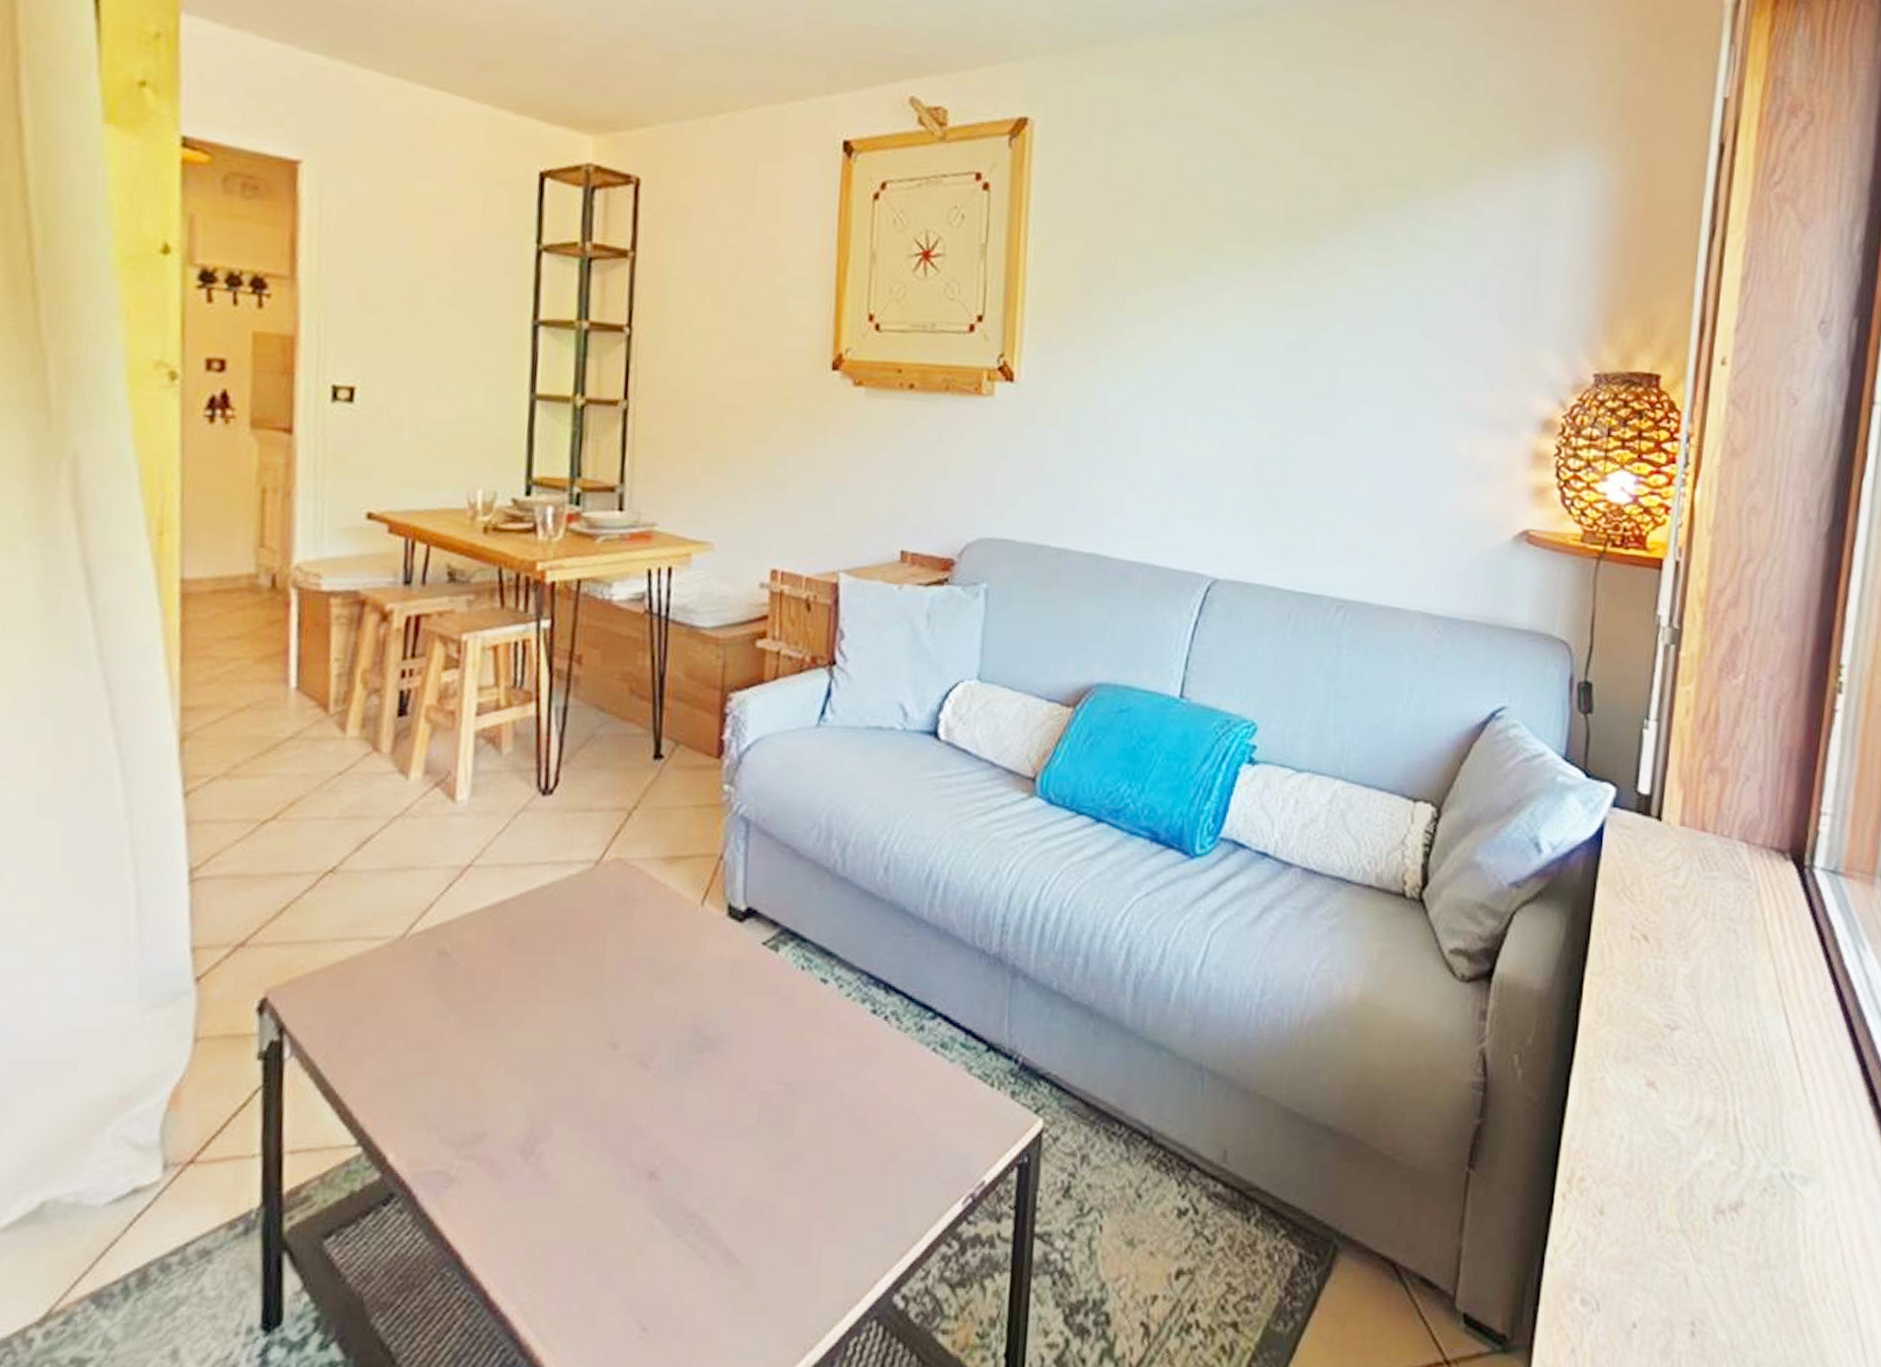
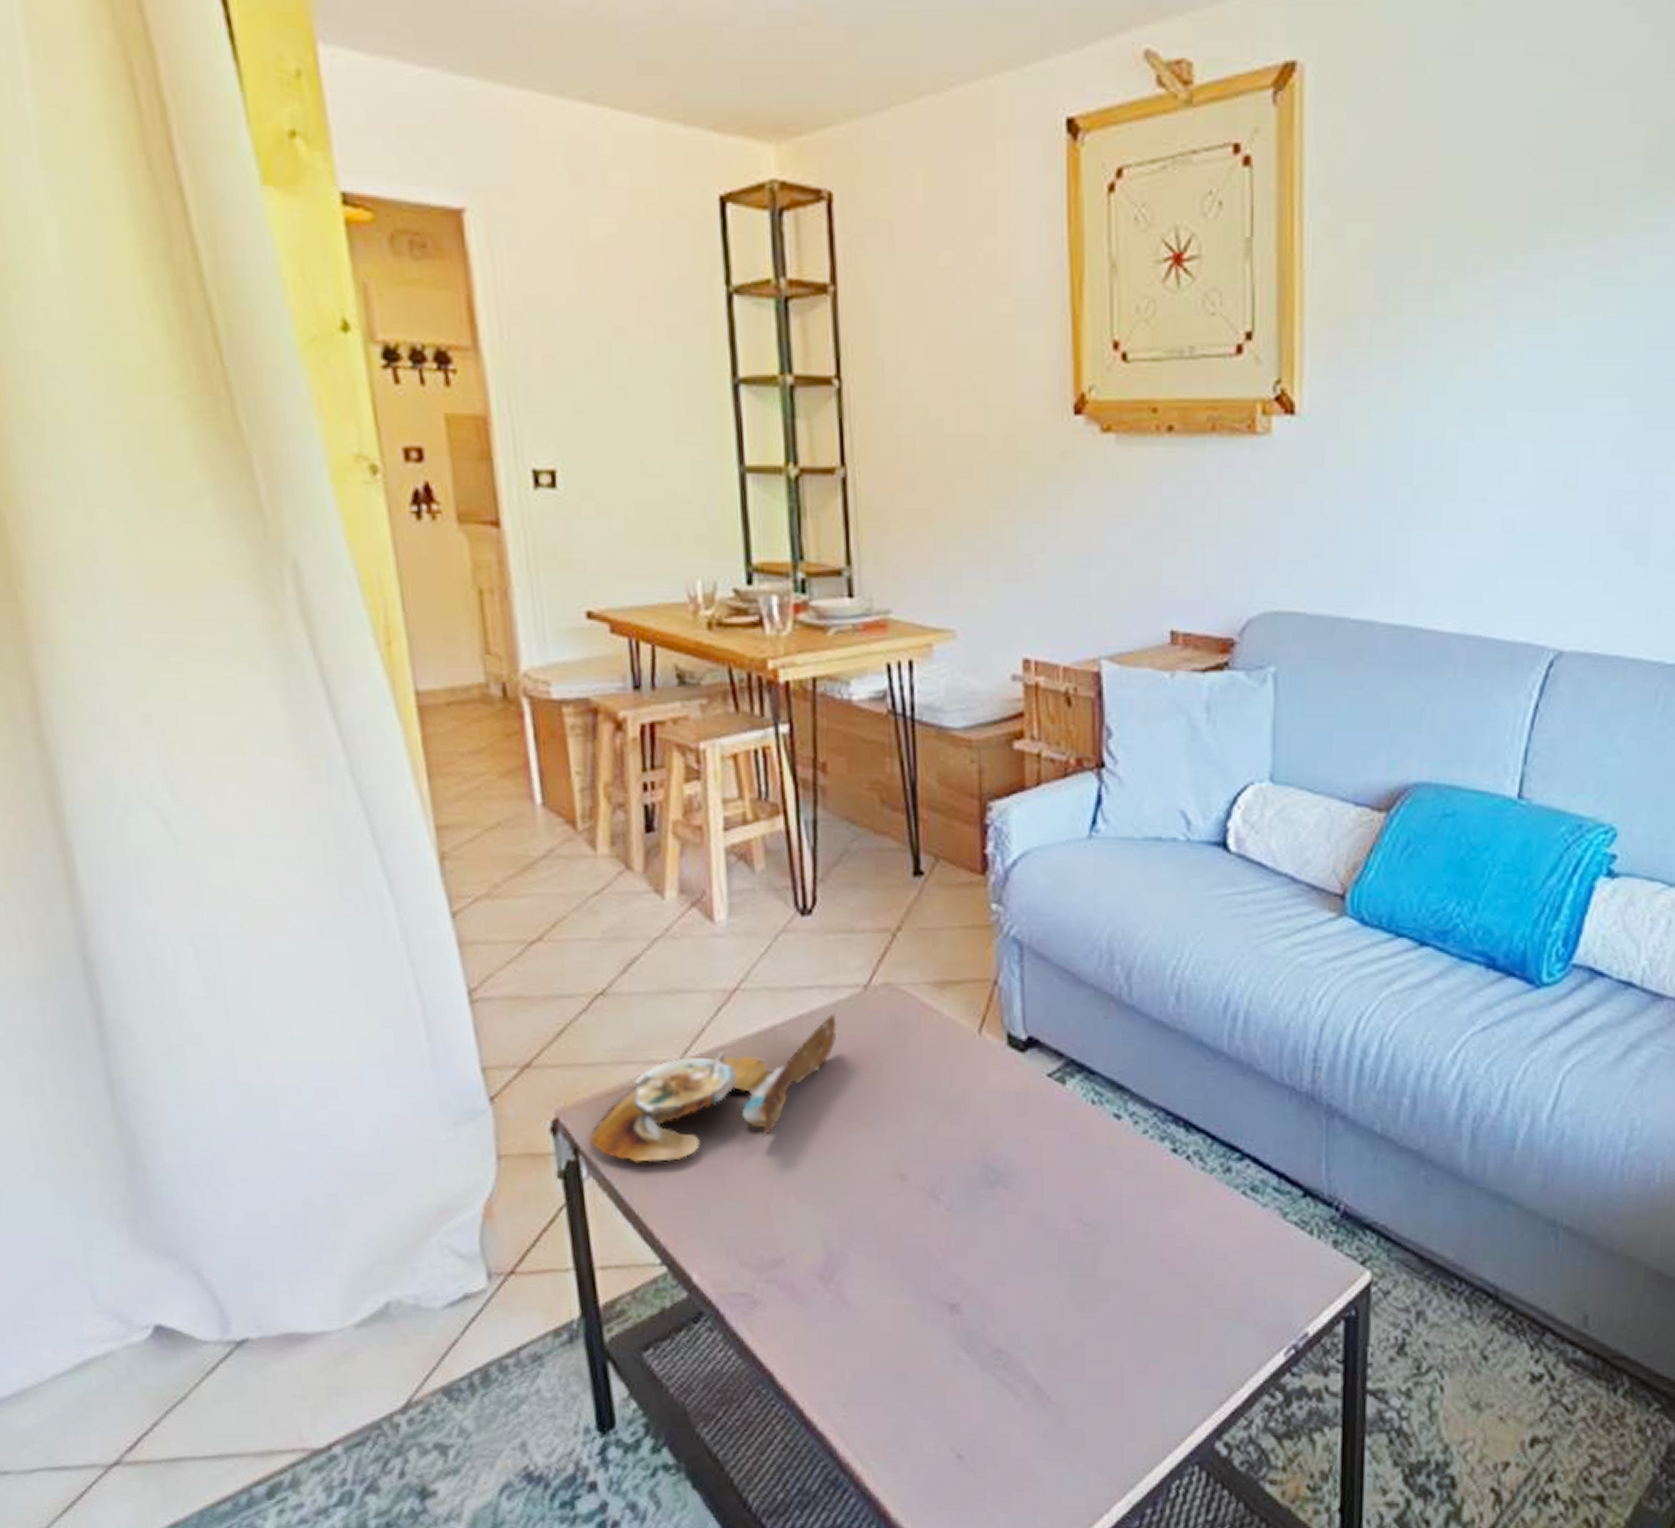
soup bowl: none [296,888,566,1040] -> present [589,1013,837,1162]

